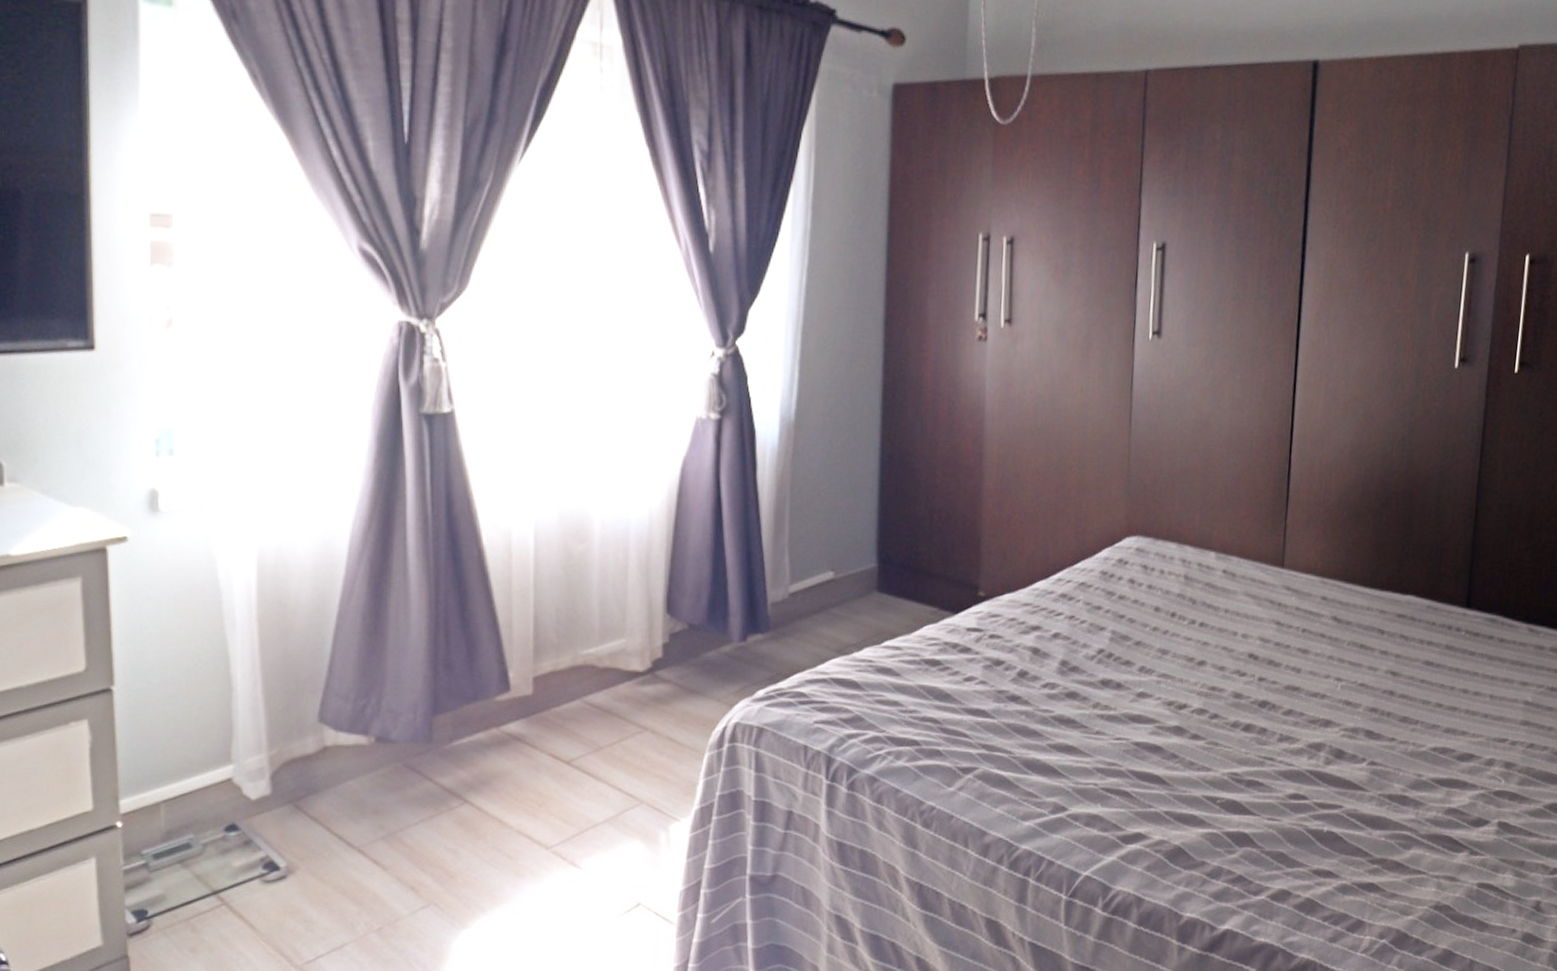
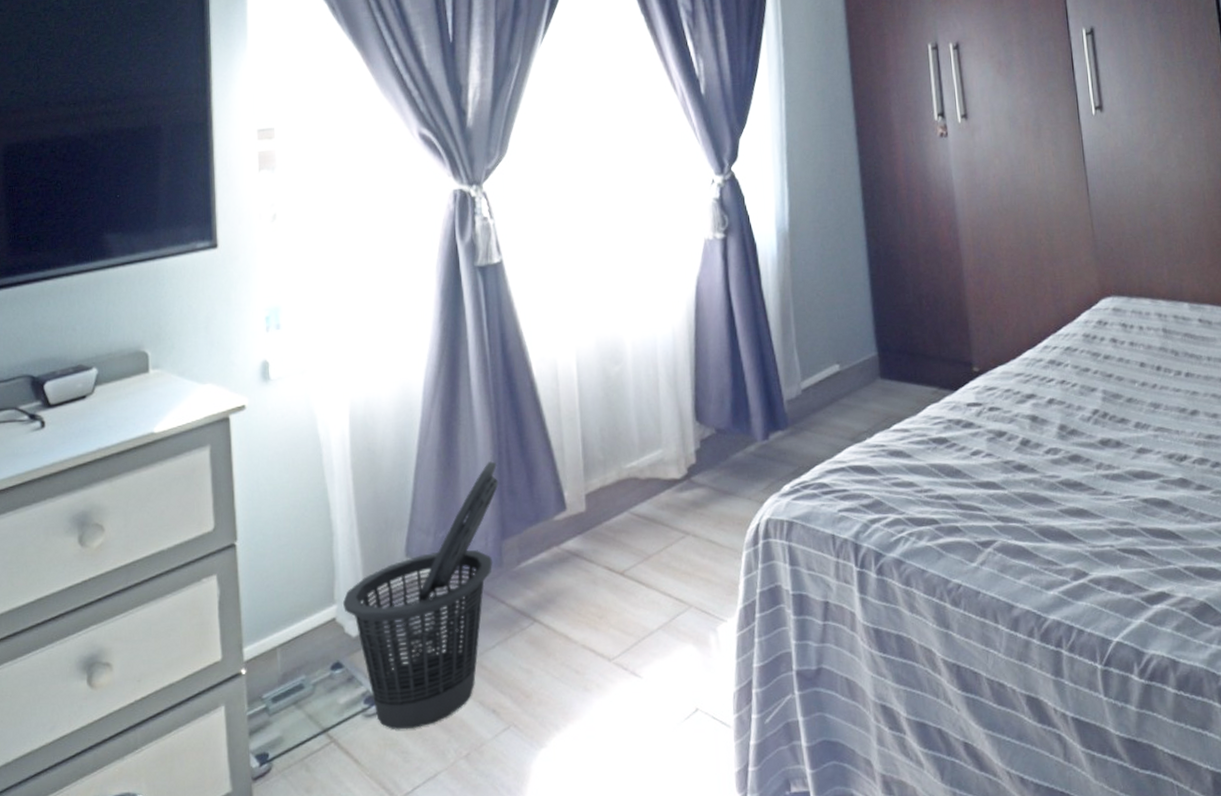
laundry basket: none [240,631,434,899] -> present [342,461,499,730]

